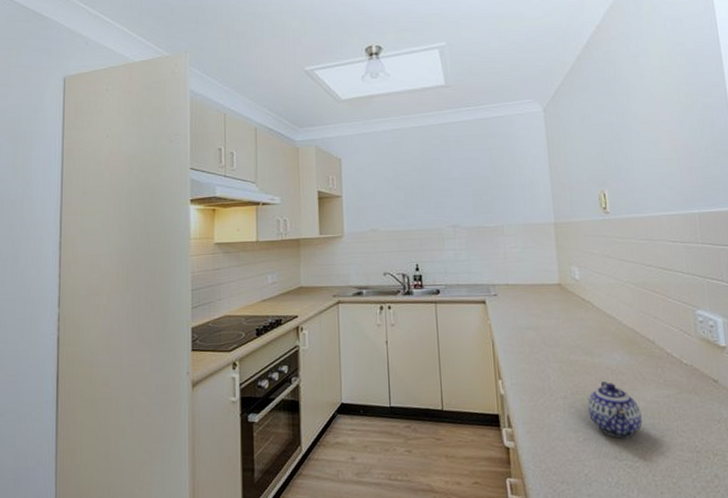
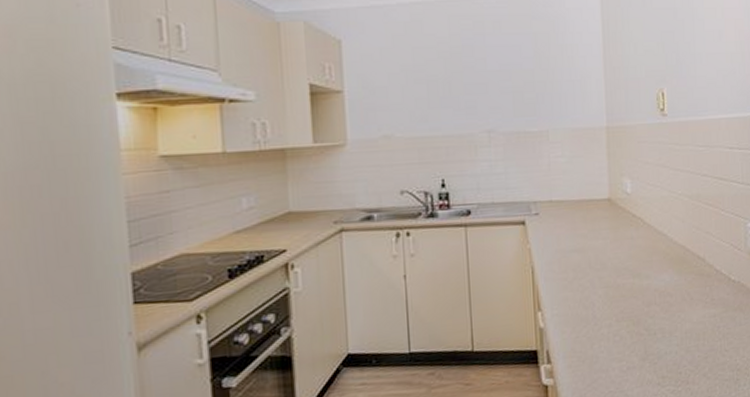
teapot: present [587,382,643,438] -> none [632,305,687,364]

